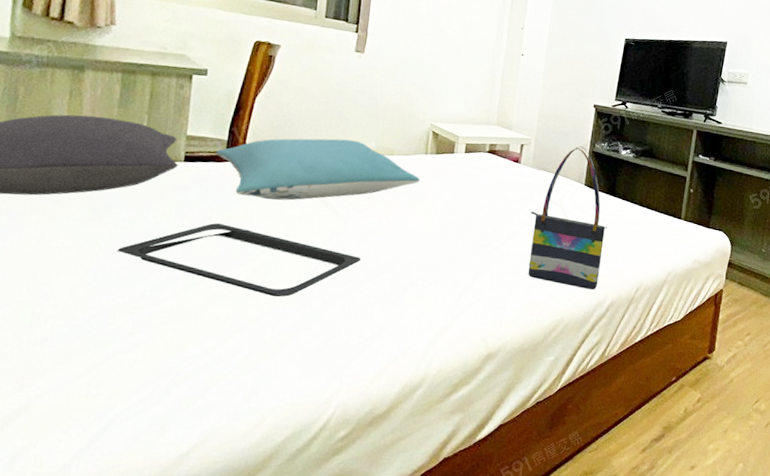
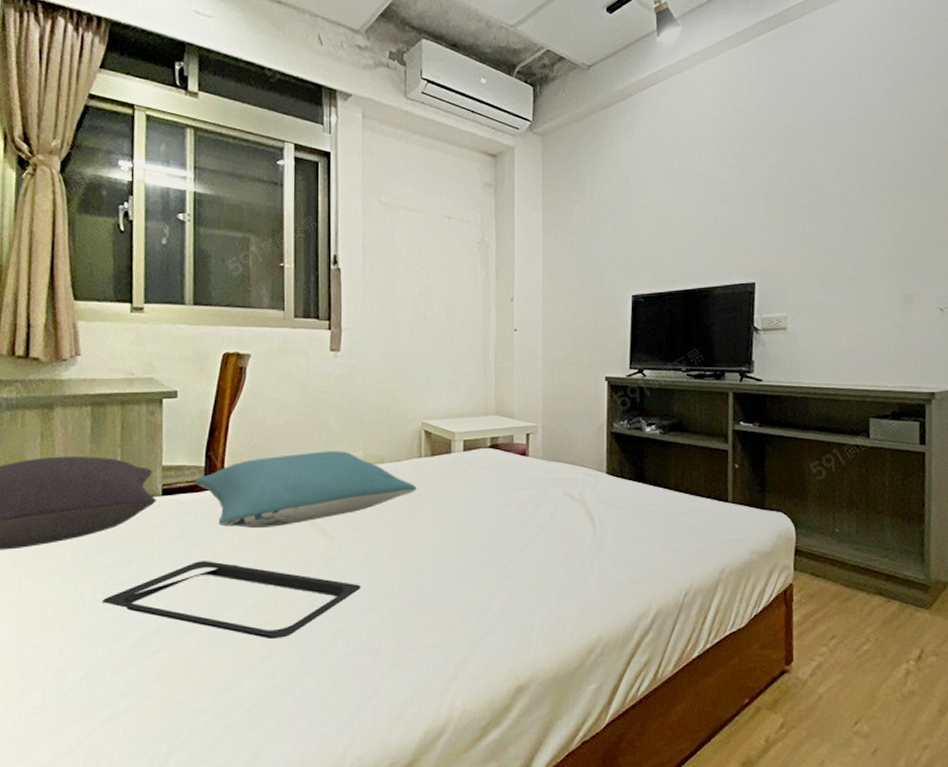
tote bag: present [528,146,607,290] -> none [546,428,640,599]

